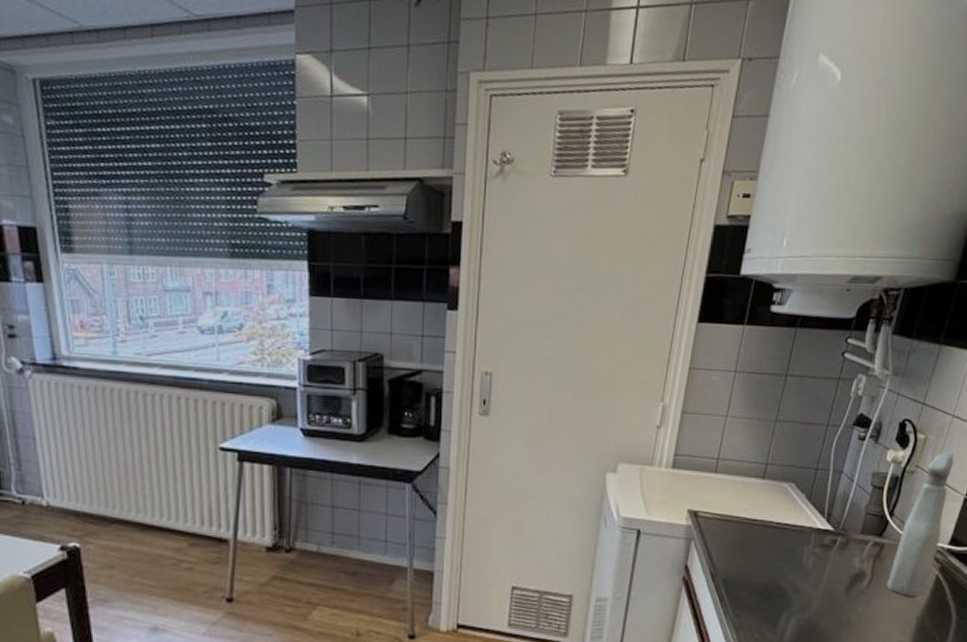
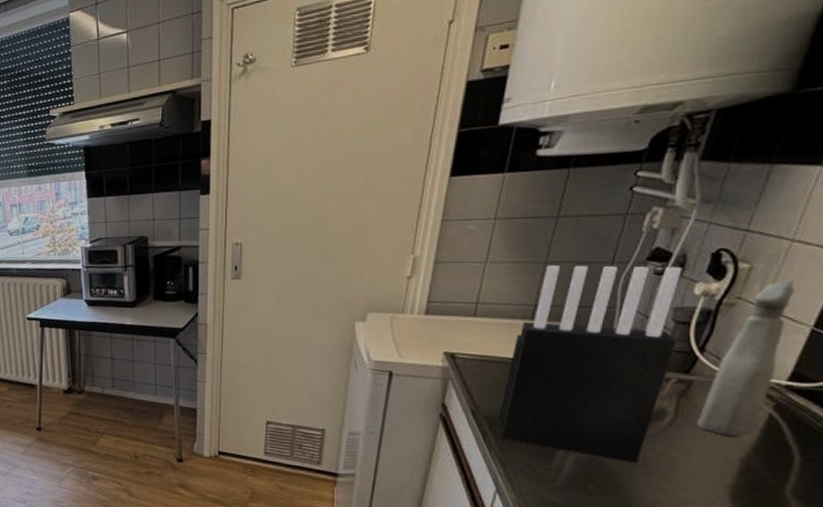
knife block: none [734,423,879,625] -> present [498,264,682,464]

